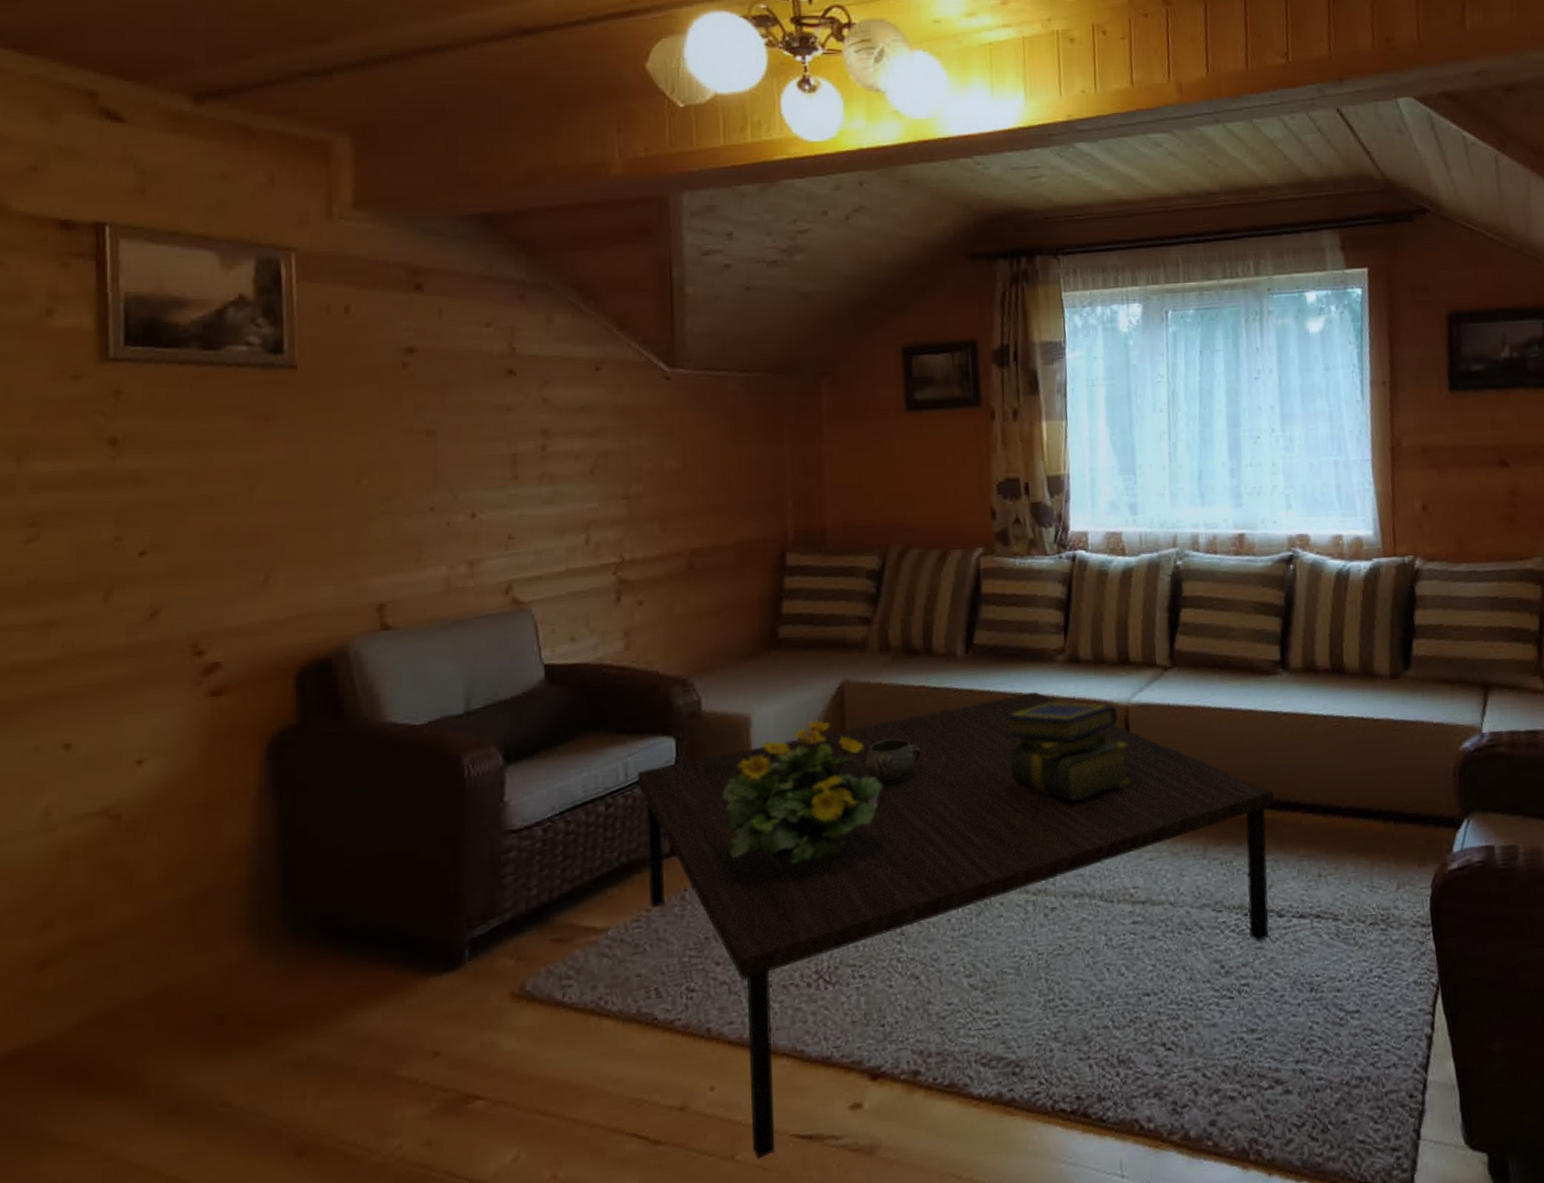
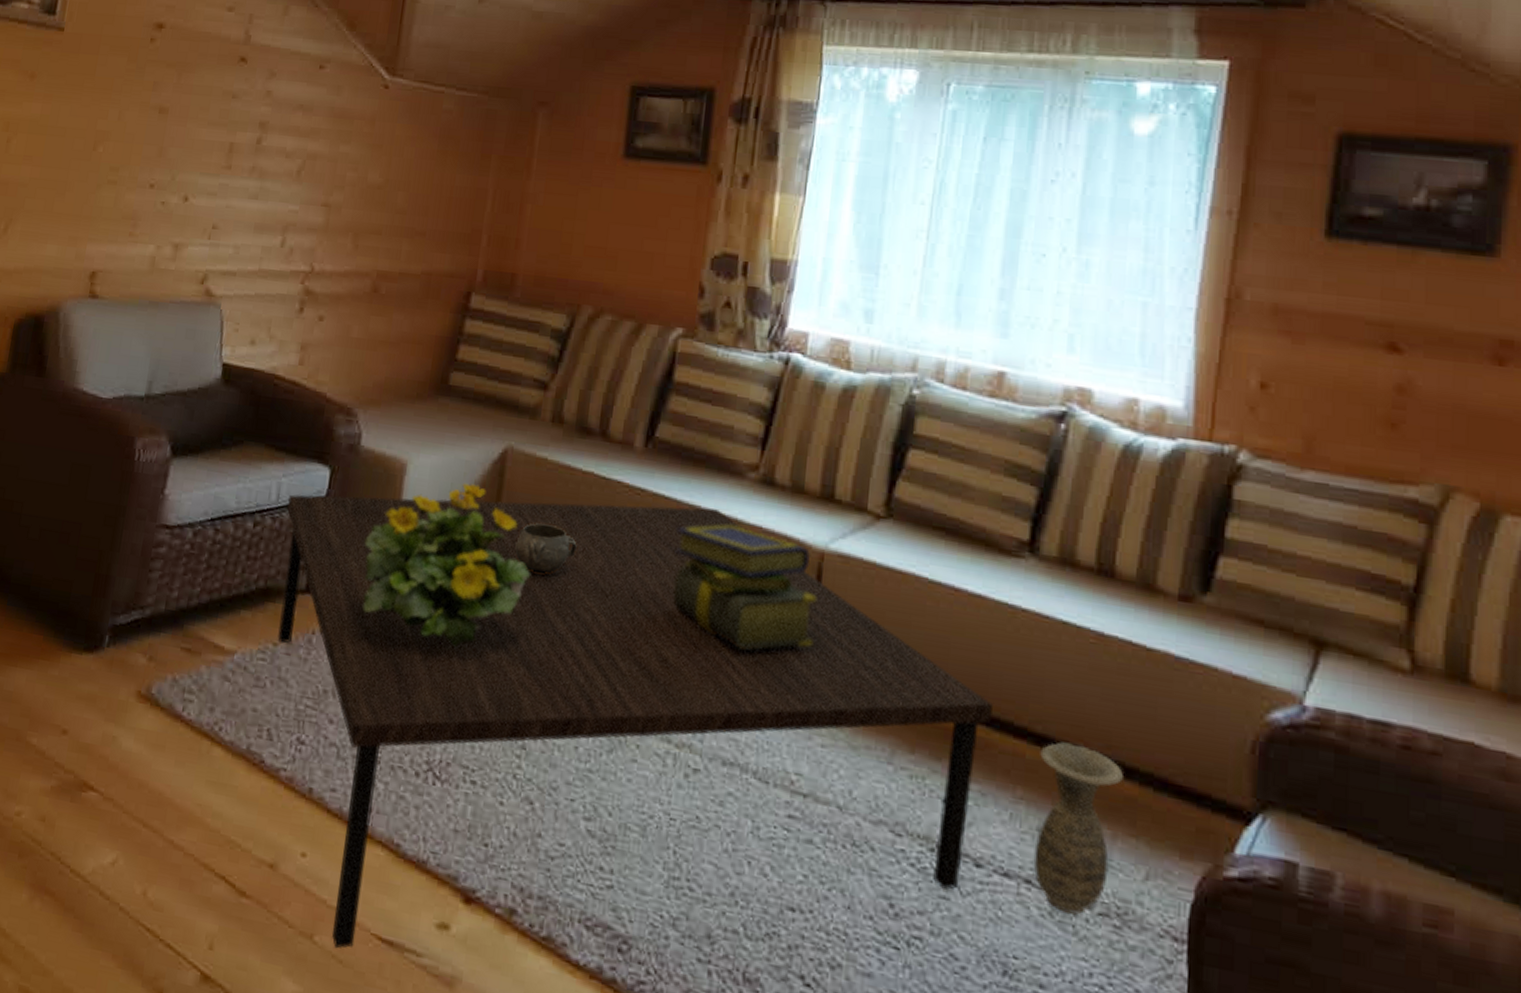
ceramic jug: none [1312,804,1372,932] -> present [1033,742,1123,915]

